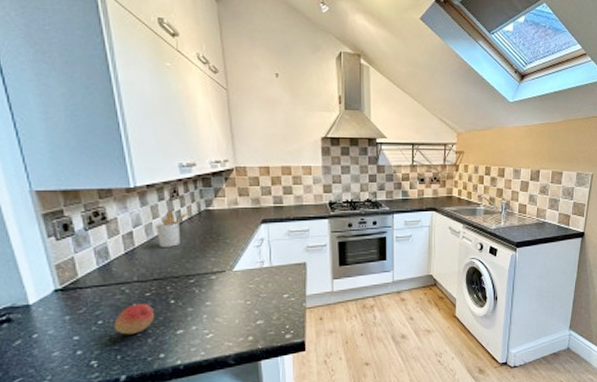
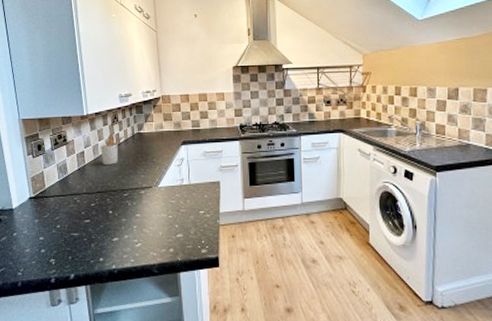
fruit: present [113,304,155,335] -> none [67,213,97,239]

